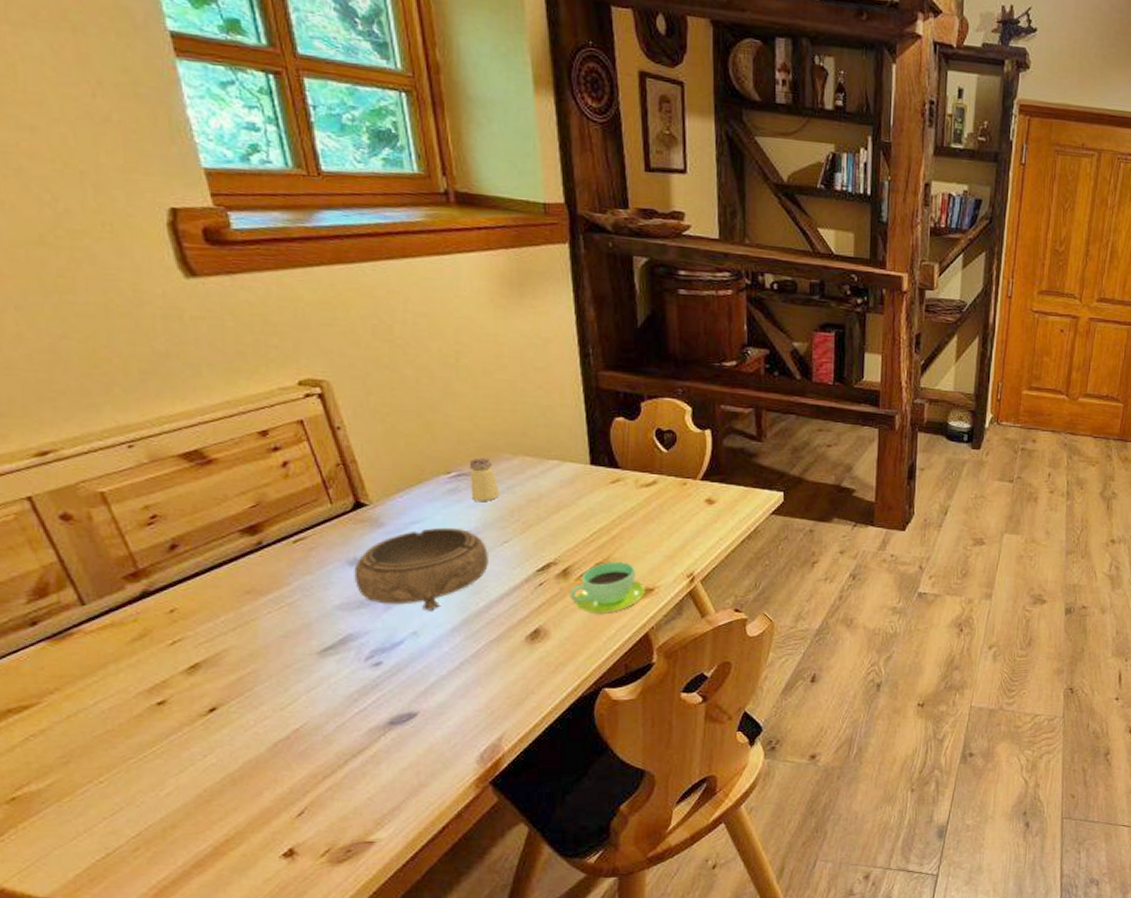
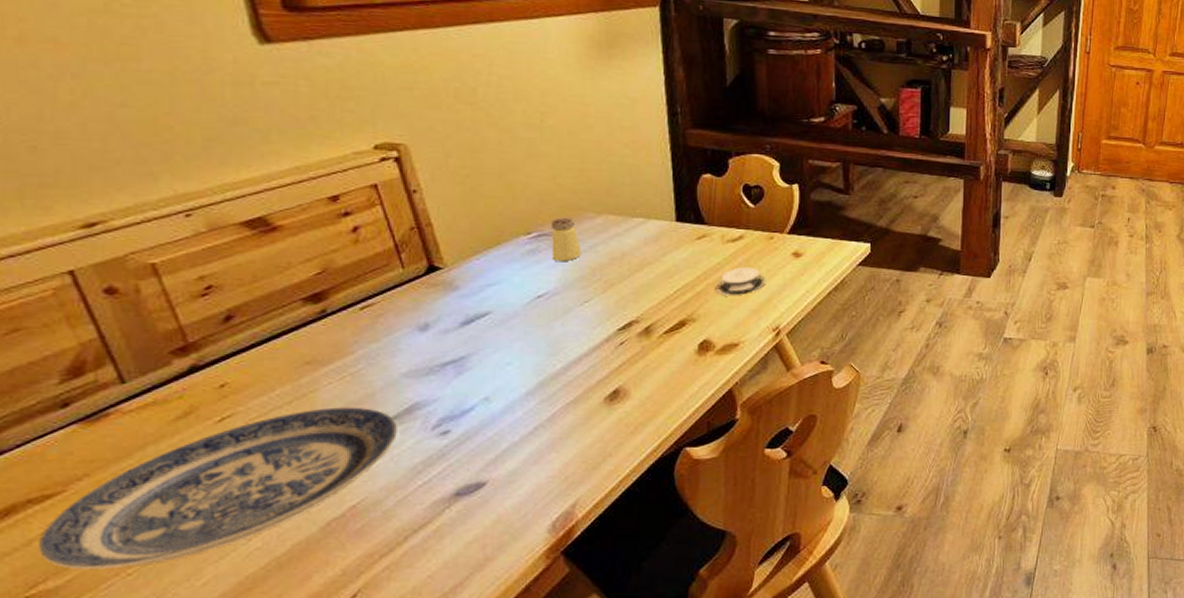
plate: none [21,636,333,776] -> present [39,407,397,570]
decorative bowl: present [354,527,488,611] -> none [424,288,567,375]
cup: present [570,561,645,613] -> none [651,317,730,371]
architectural model: none [630,512,680,541] -> present [716,267,766,296]

